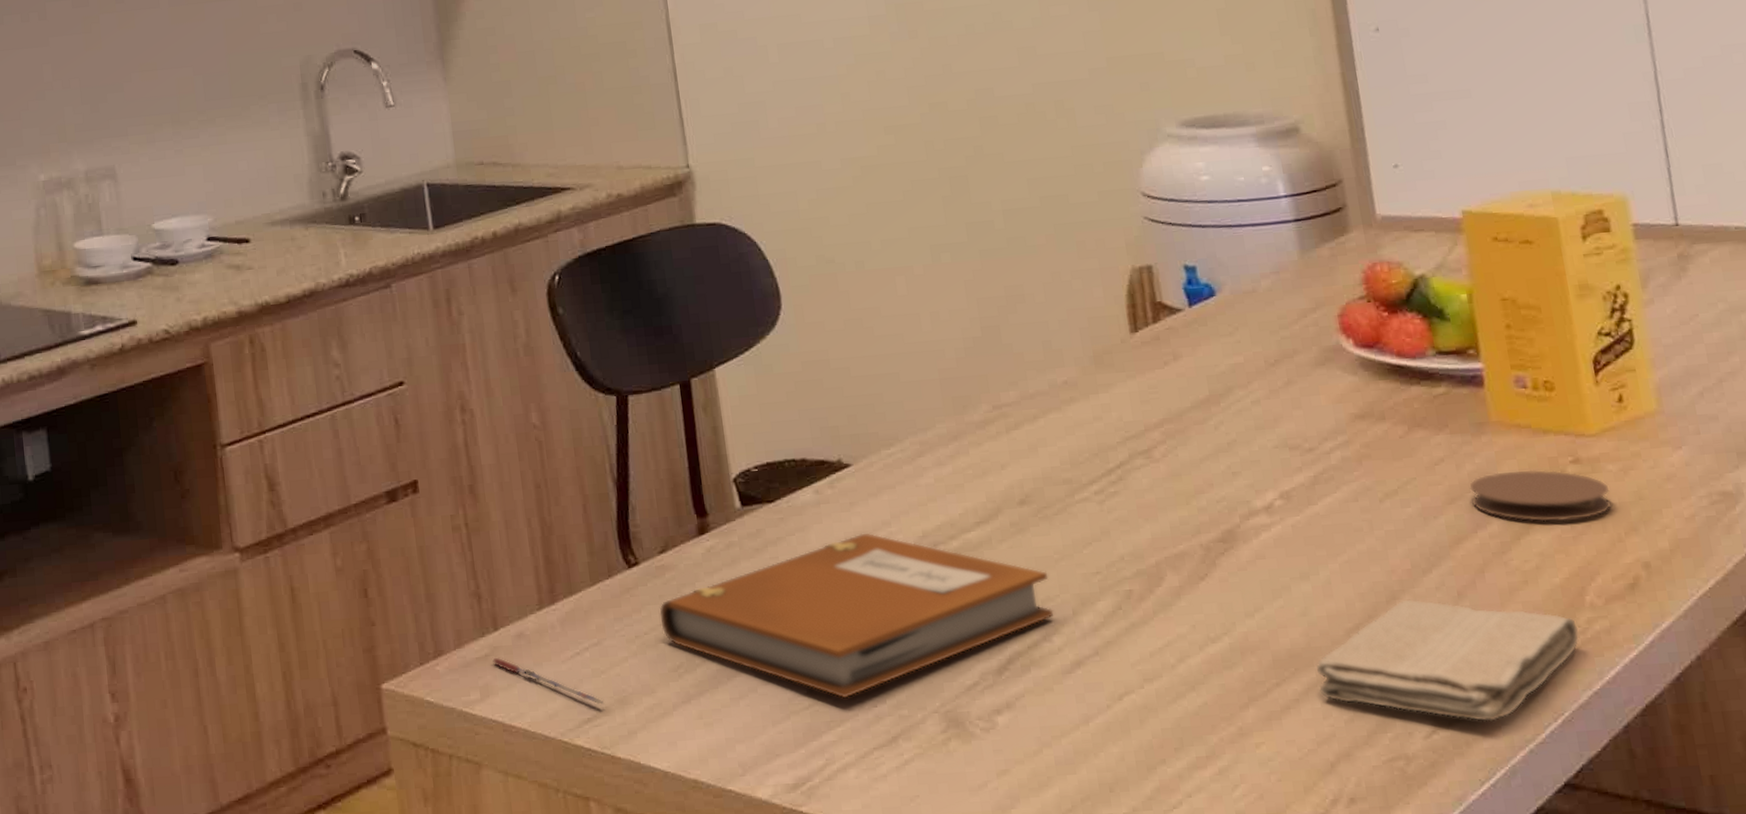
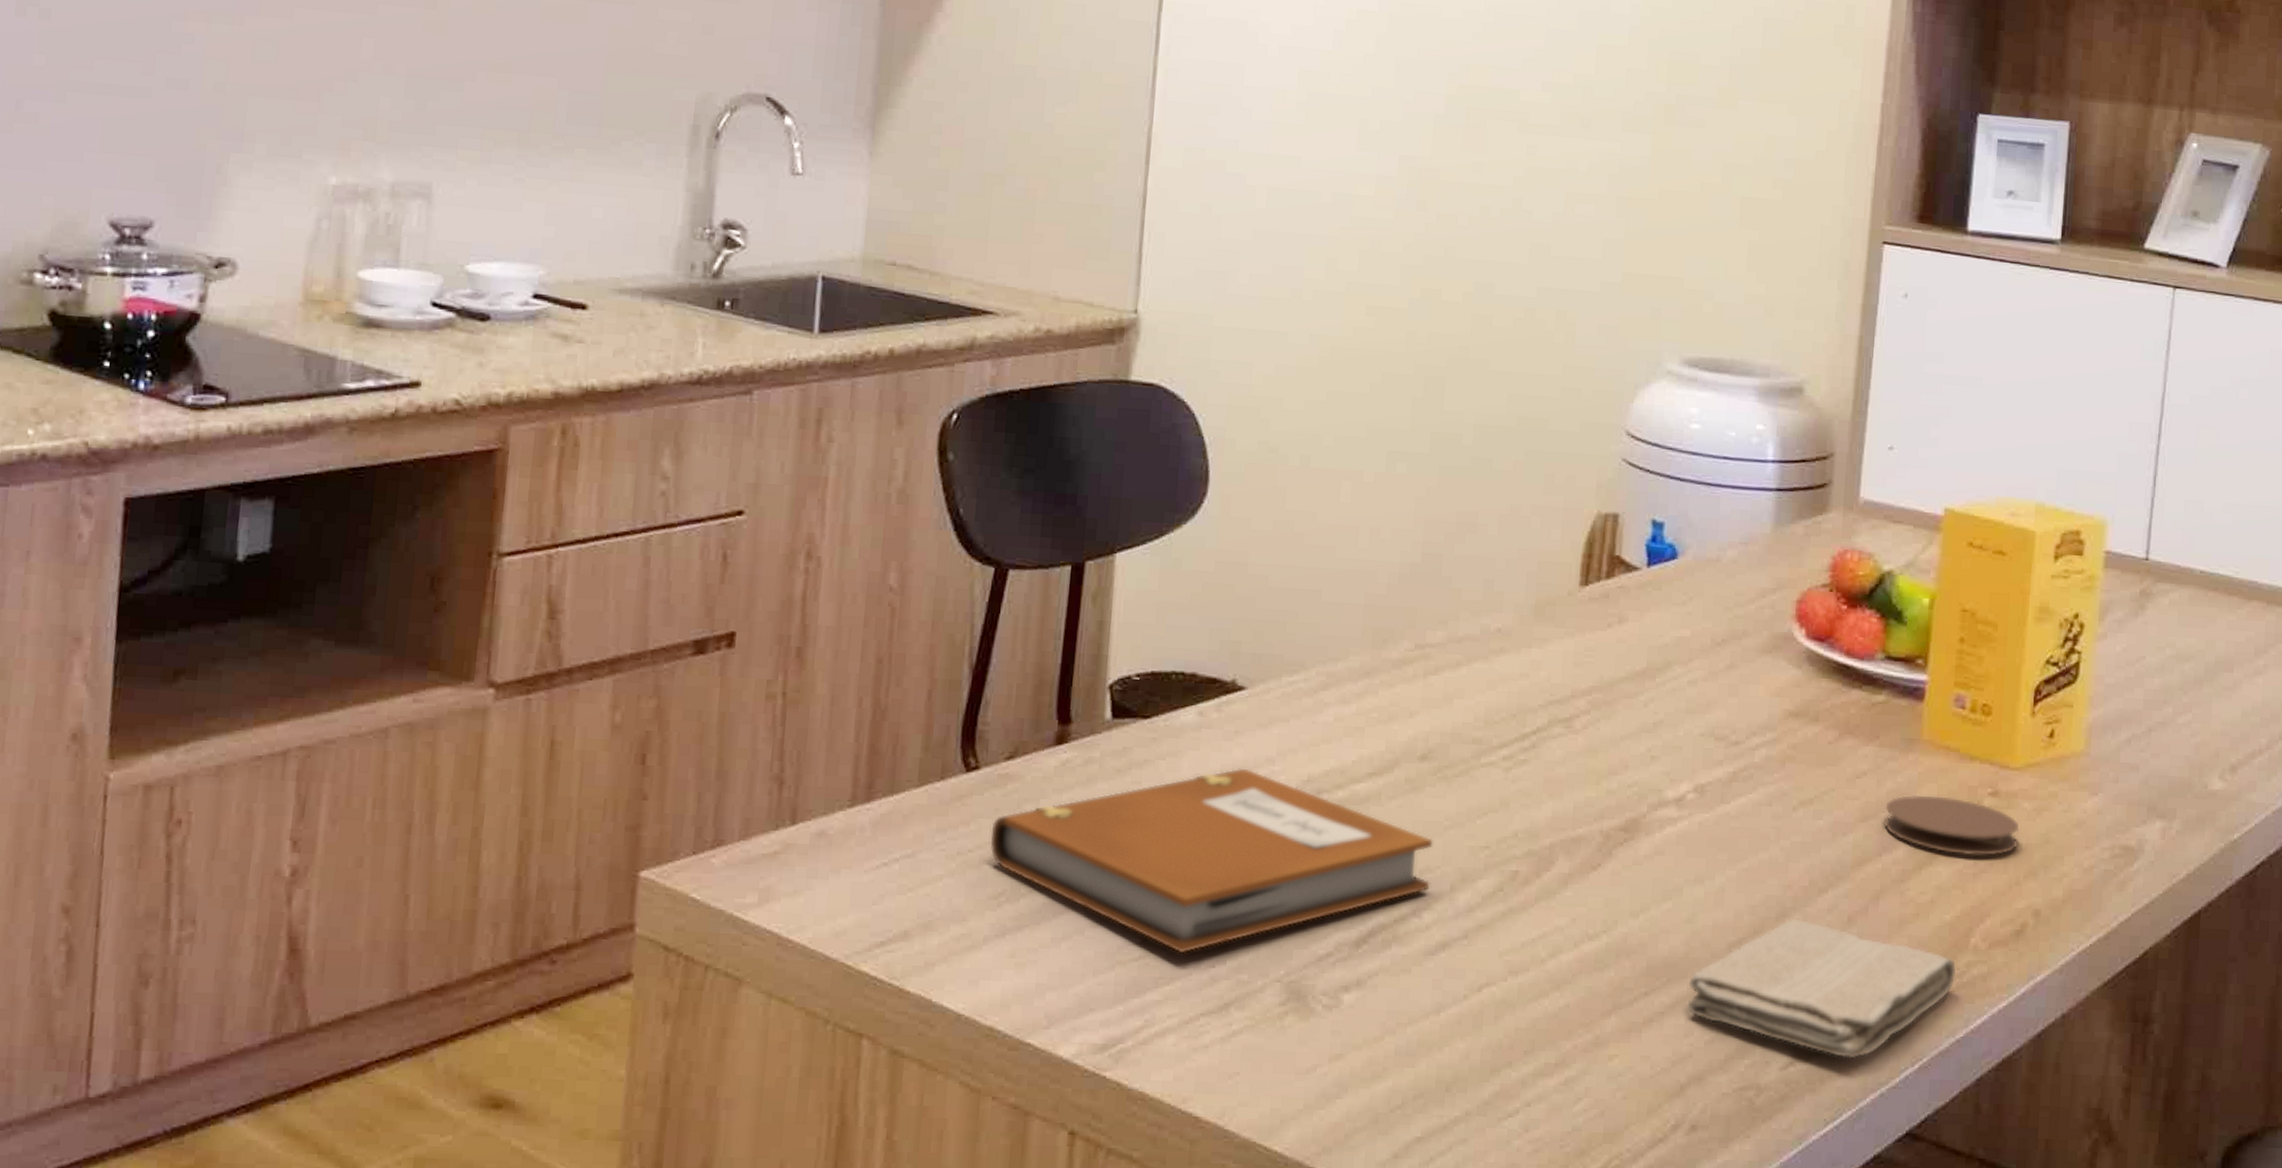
pen: present [492,657,604,705] -> none [781,856,903,927]

